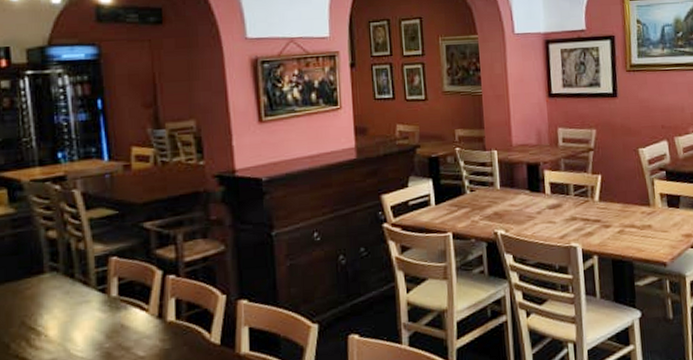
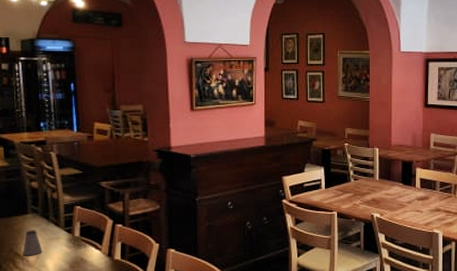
saltshaker: none [39,294,67,330] -> present [23,230,42,256]

